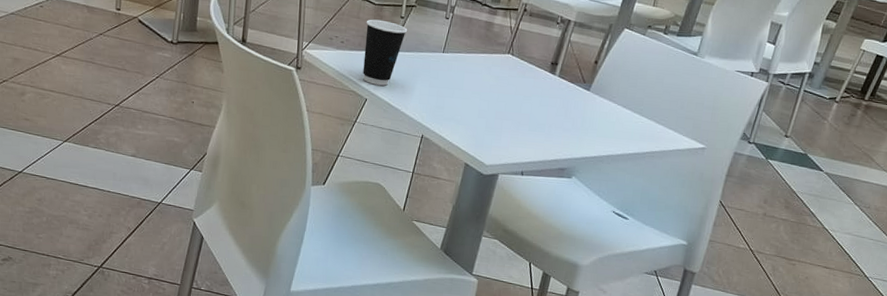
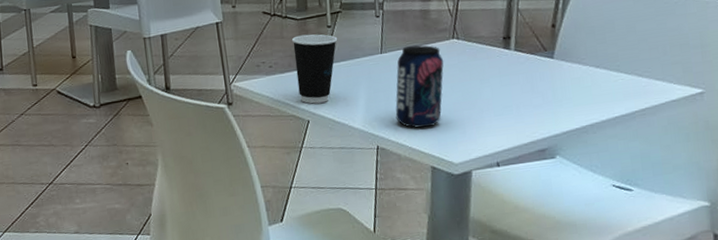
beverage can: none [443,51,496,128] -> present [395,45,444,128]

